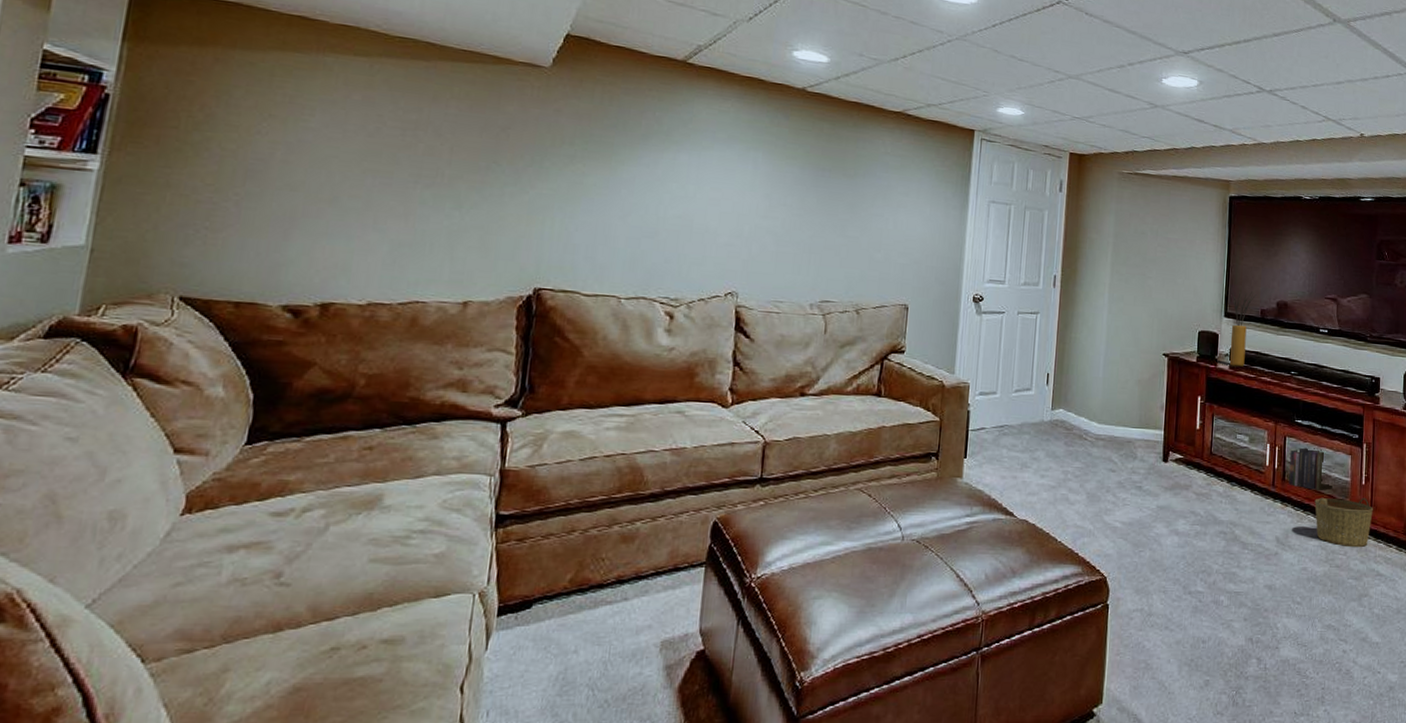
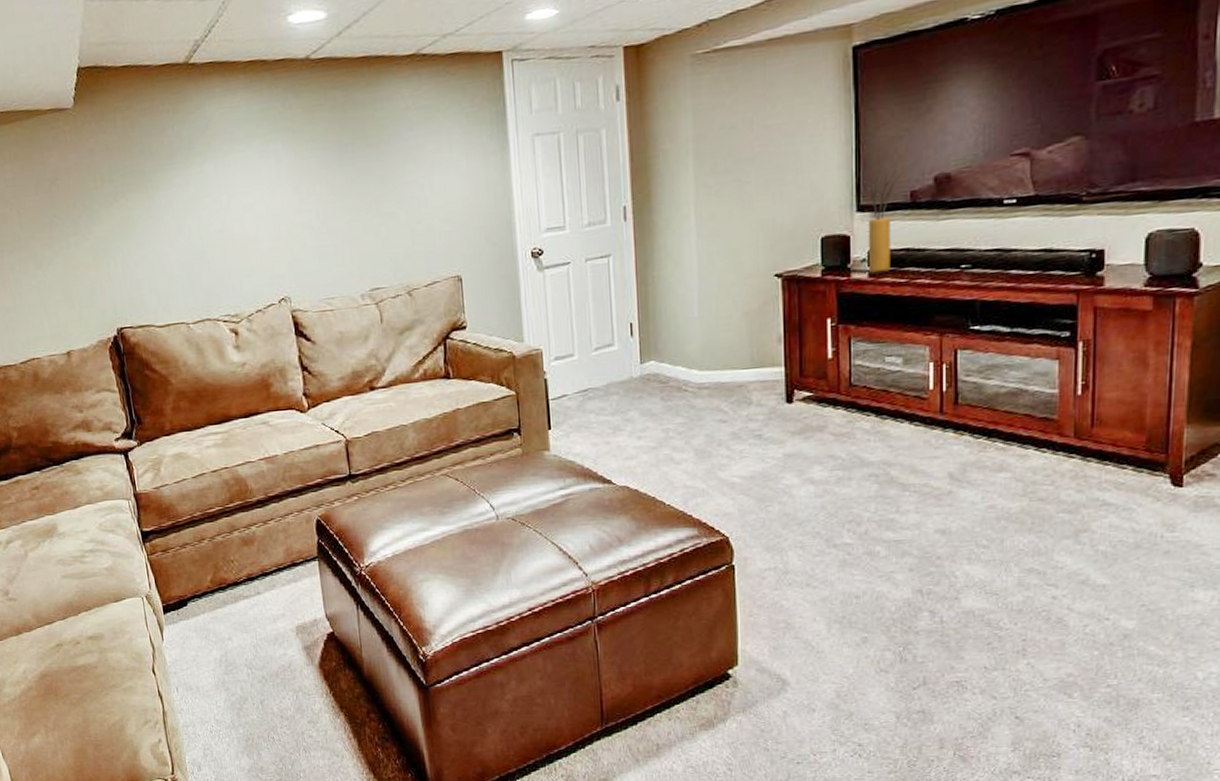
books: present [1289,447,1333,492] -> none [964,357,1031,412]
basket: present [1314,497,1373,547] -> none [1003,411,1096,475]

